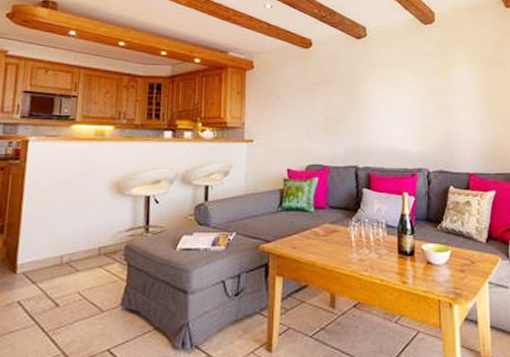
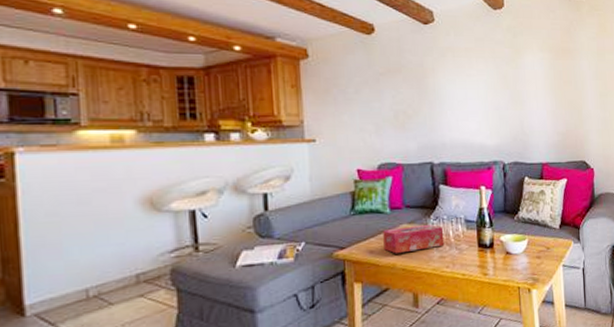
tissue box: none [306,227,364,252] -> present [383,225,445,254]

